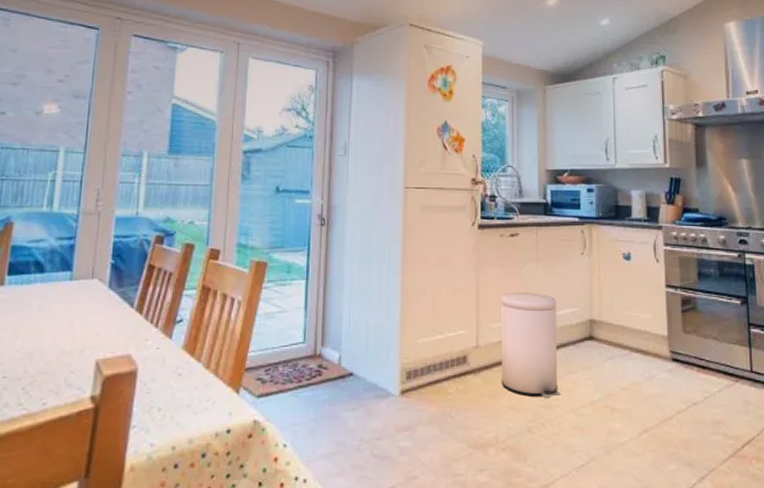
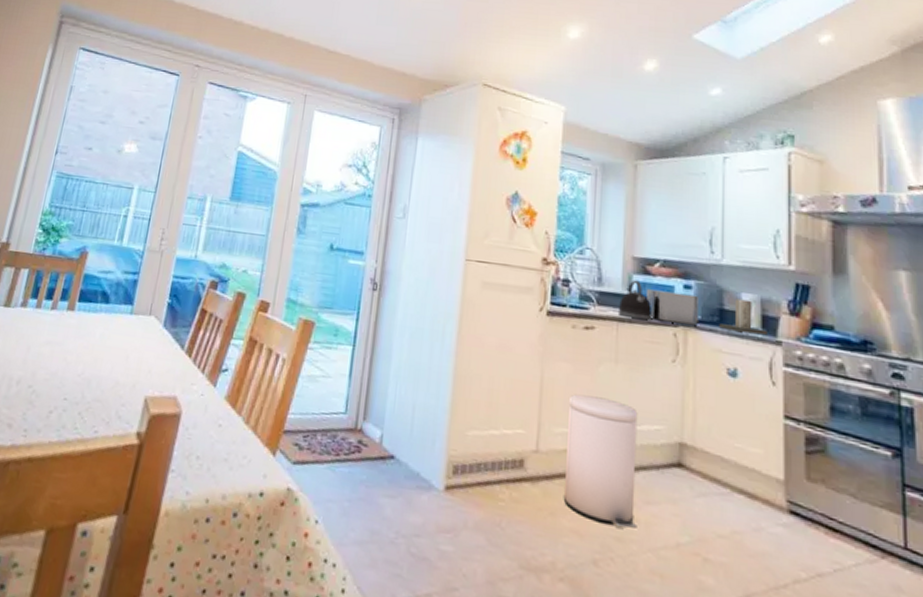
kettle: none [536,189,564,223] -> present [617,280,653,321]
toaster: none [559,196,601,223] -> present [647,289,700,327]
paper towel roll: none [616,195,651,223] -> present [719,298,767,336]

